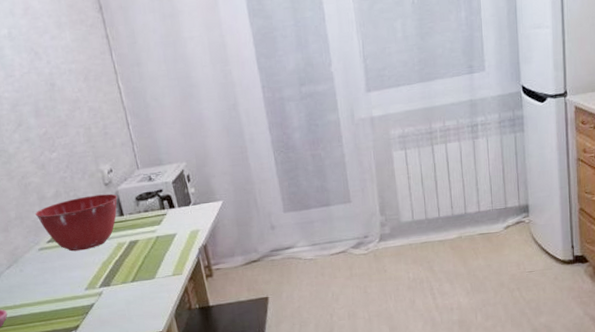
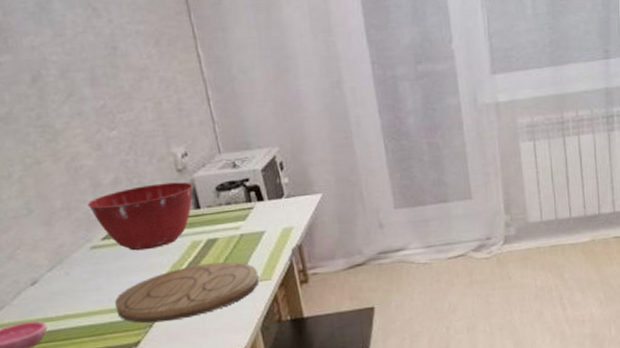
cutting board: none [59,259,173,311] -> present [115,261,259,324]

